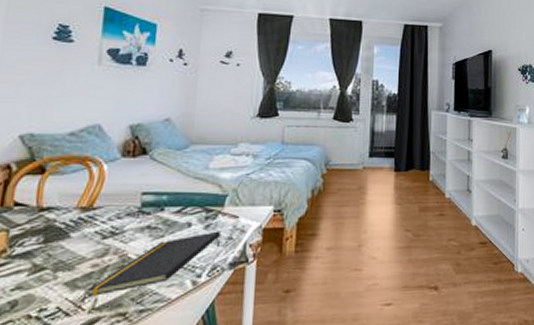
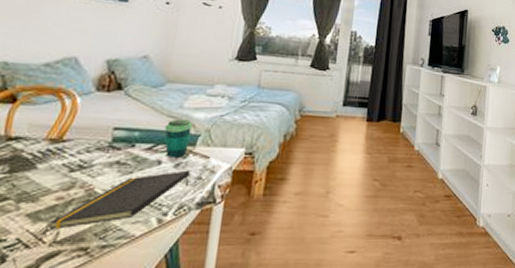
cup: none [192,180,220,219] -> present [164,119,193,157]

